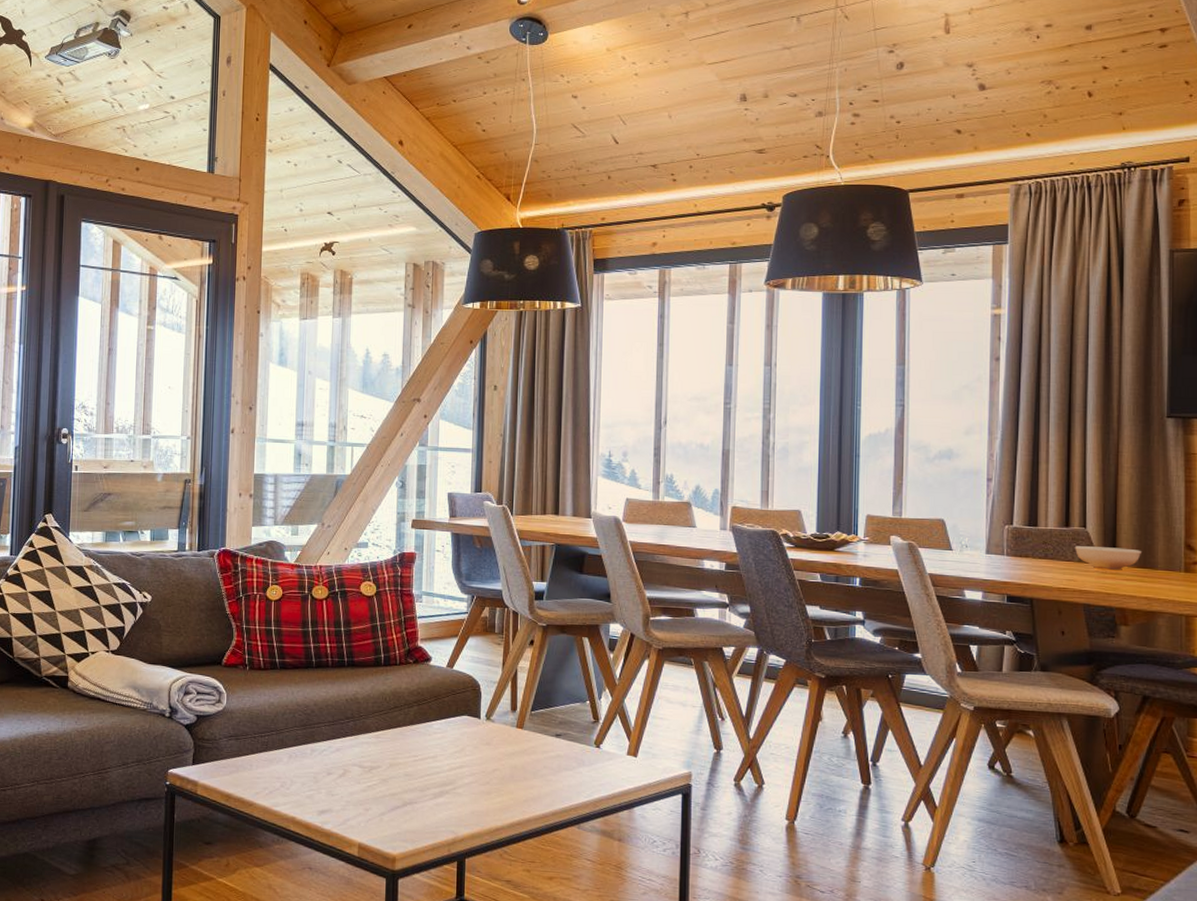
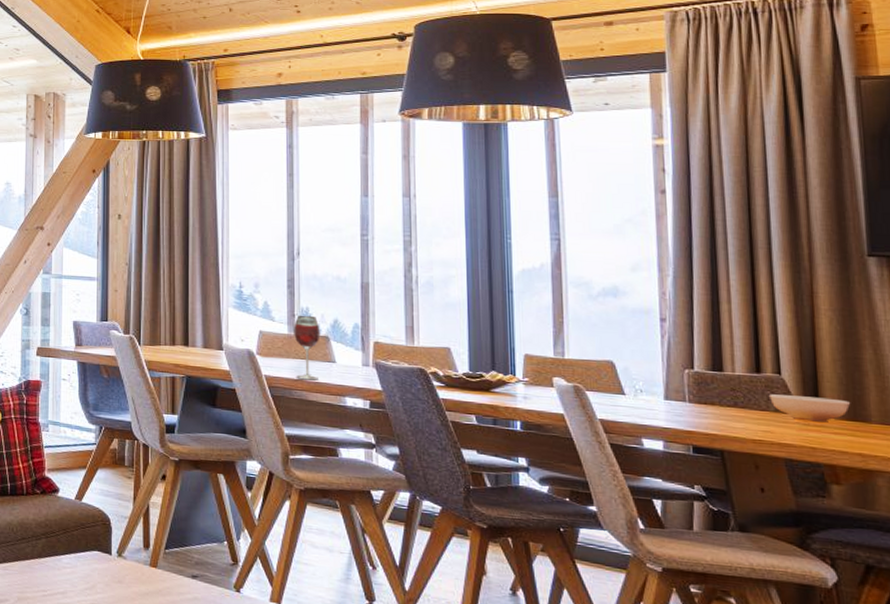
wineglass: none [658,482,683,545] -> present [294,315,320,381]

